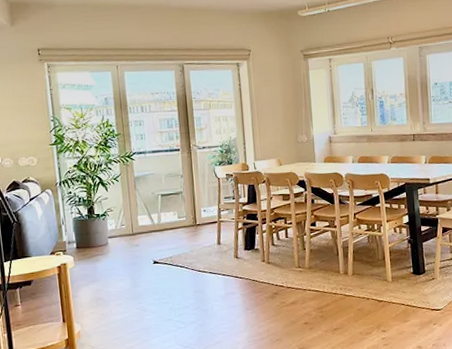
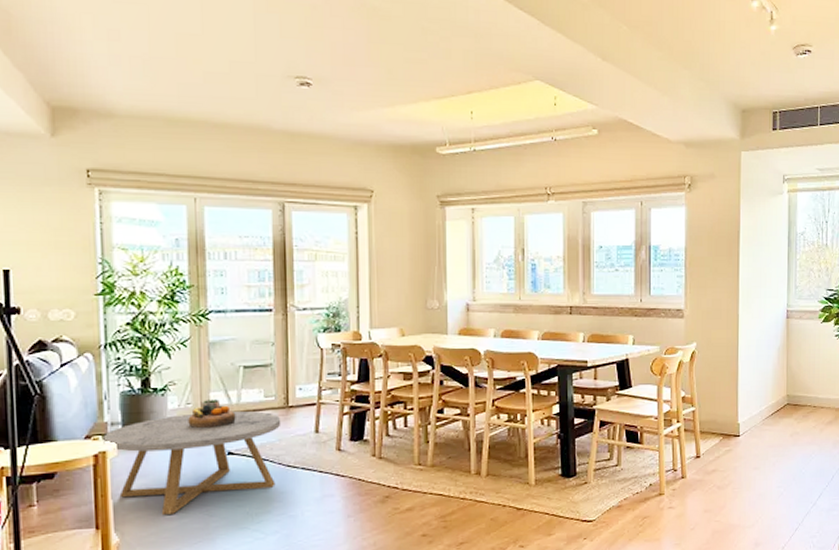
coffee table: none [63,229,192,310] -> present [103,411,281,515]
decorative bowl: none [123,220,158,245] -> present [188,398,236,429]

